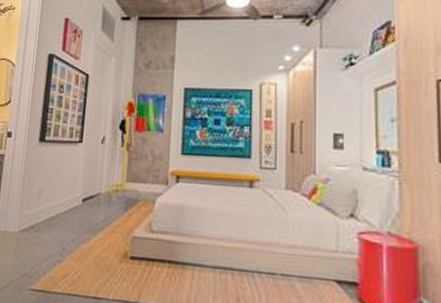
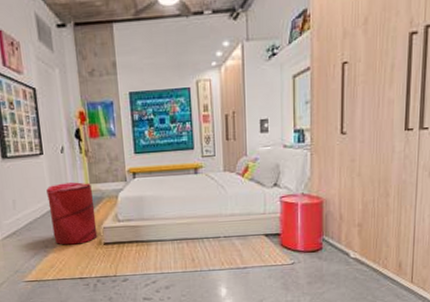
laundry hamper: none [74,177,128,253] -> present [46,182,98,245]

